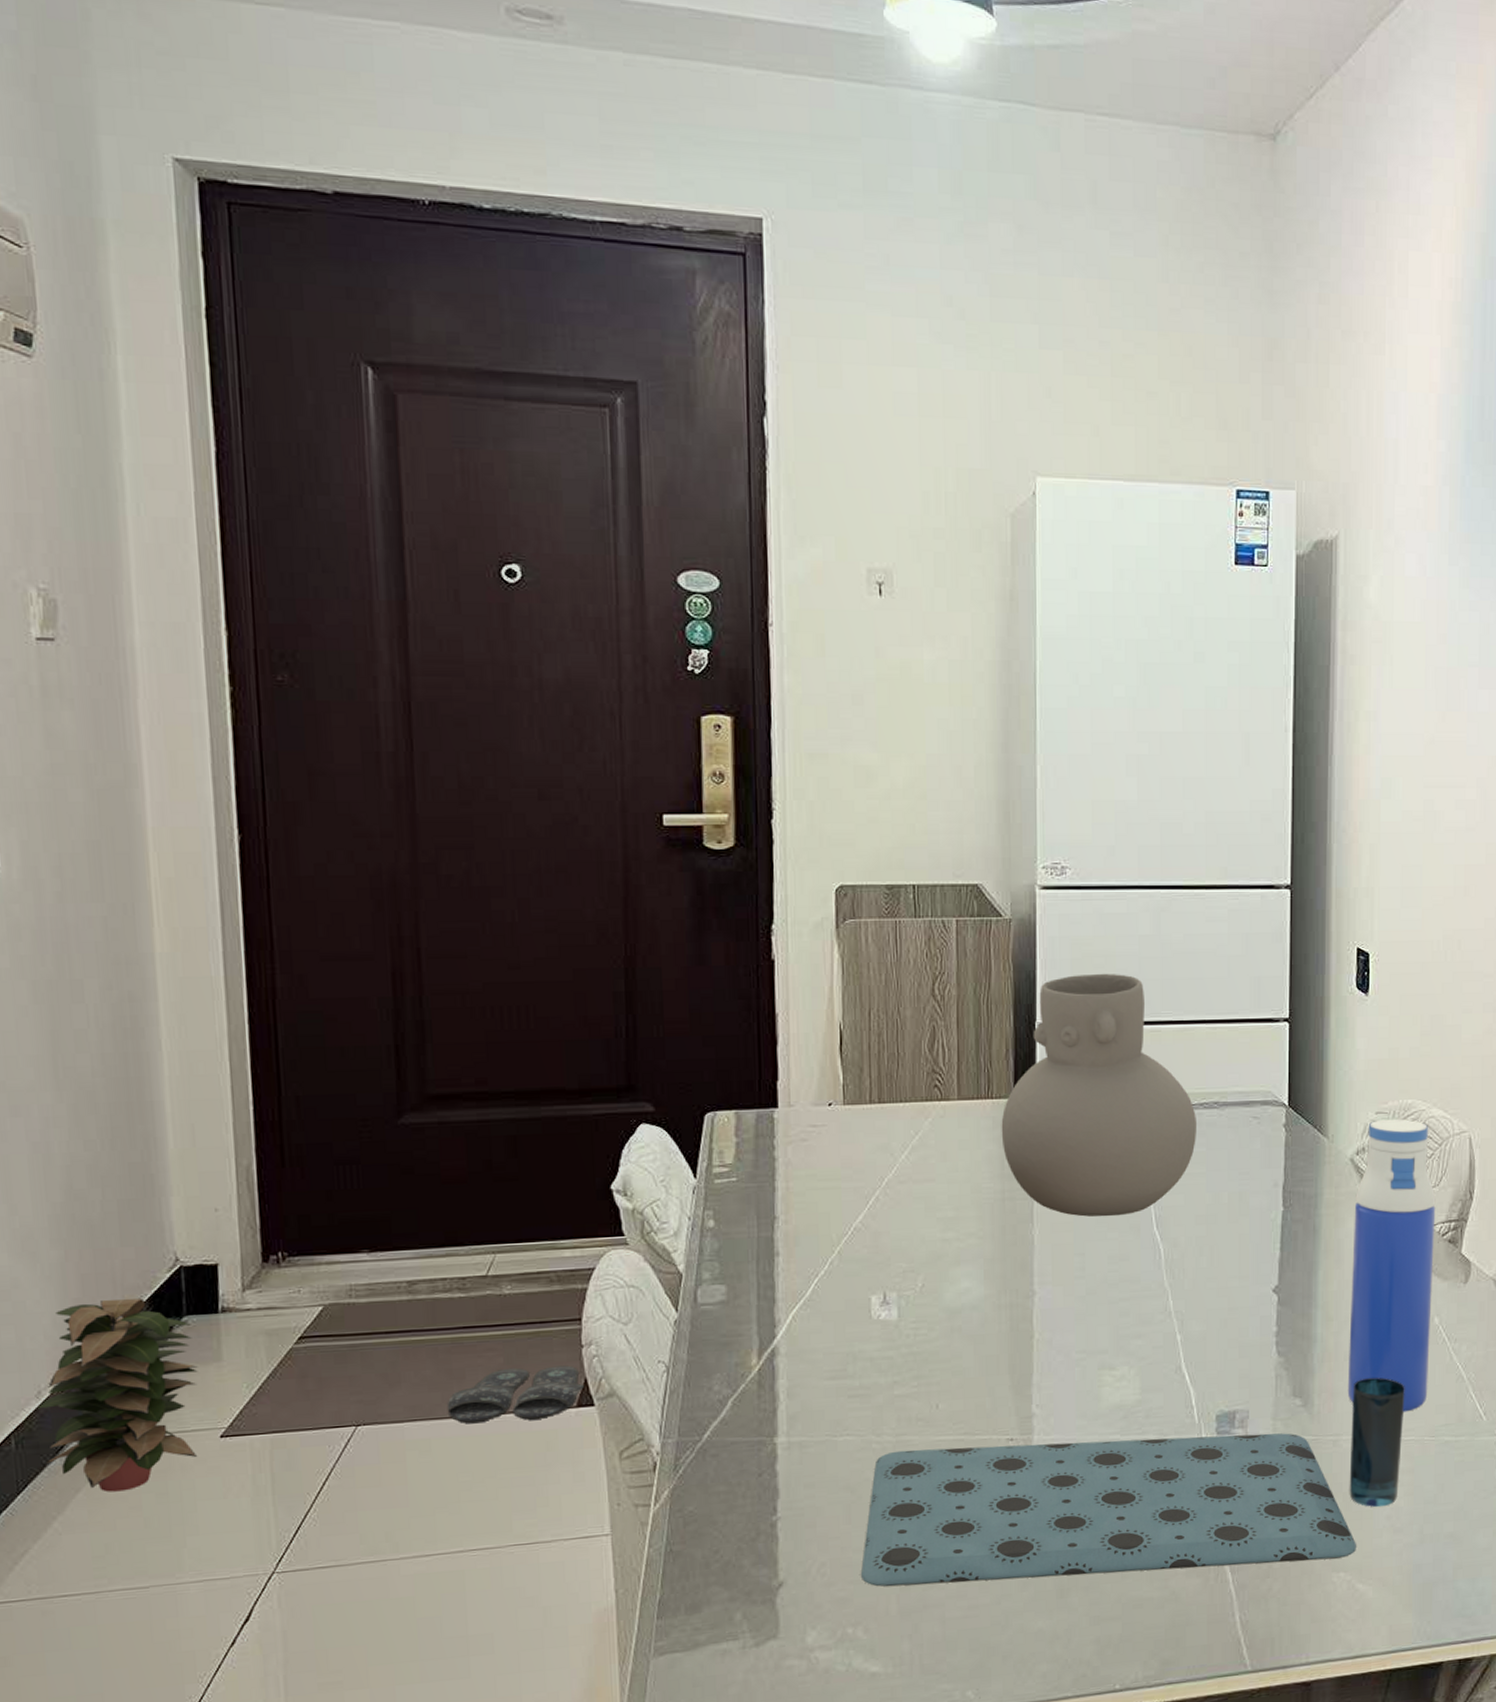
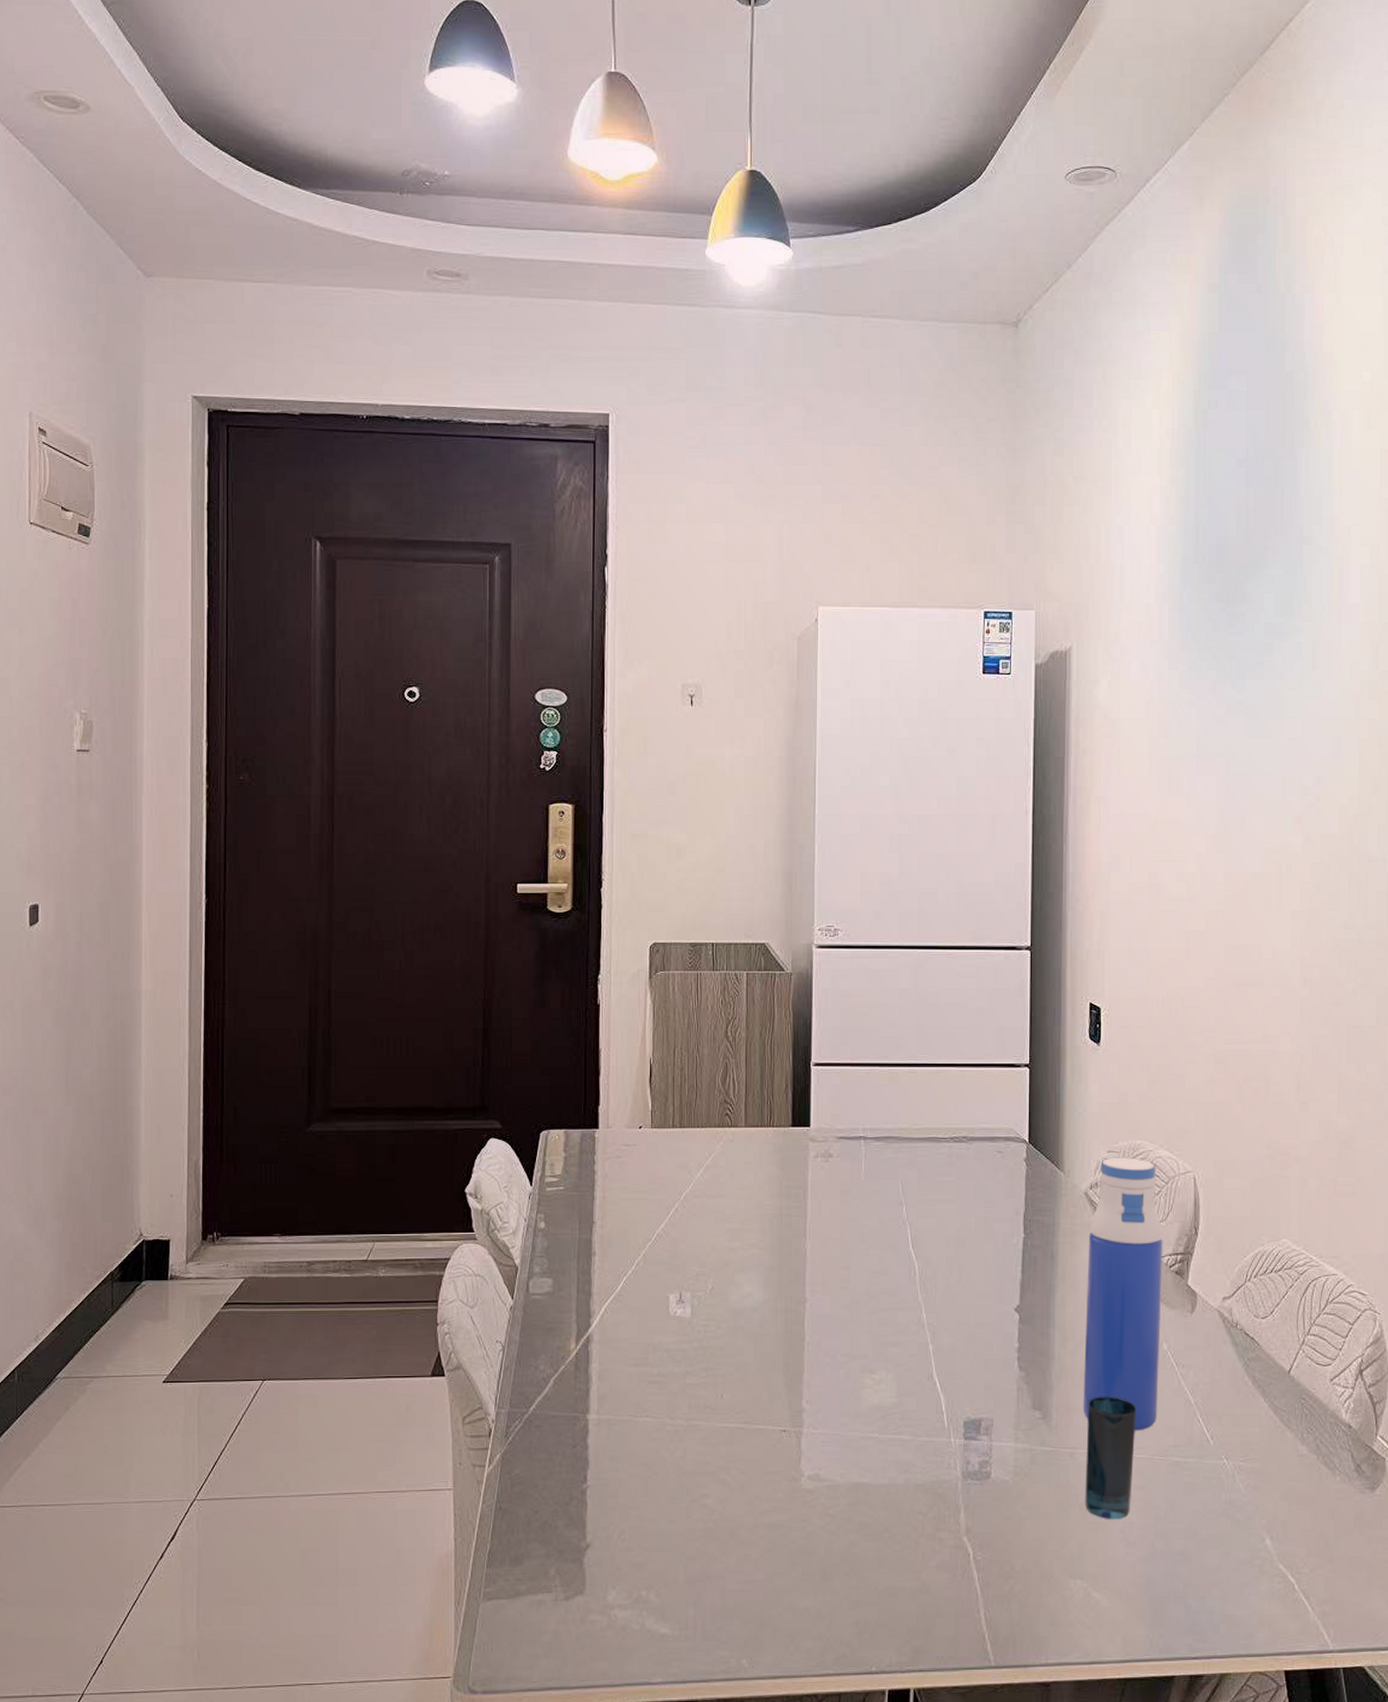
decorative plant: present [38,1298,198,1492] -> none [35,1265,150,1422]
slippers: present [447,1365,585,1424] -> none [331,1339,438,1385]
placemat: present [860,1433,1356,1587] -> none [654,1434,1092,1566]
vase: present [1001,973,1198,1217] -> none [780,1021,949,1235]

